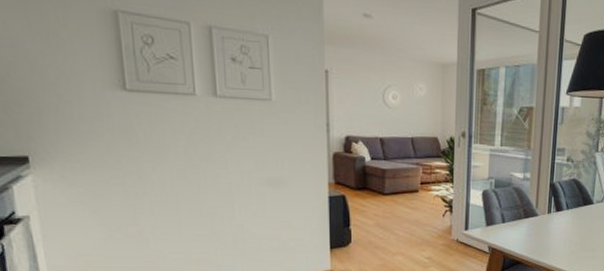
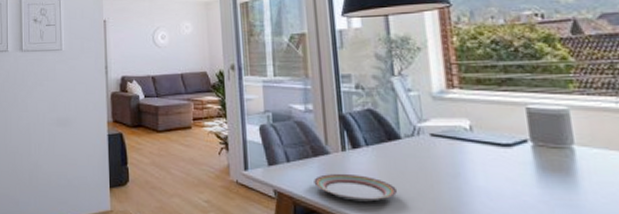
plate: none [522,231,584,253] -> present [314,173,398,202]

